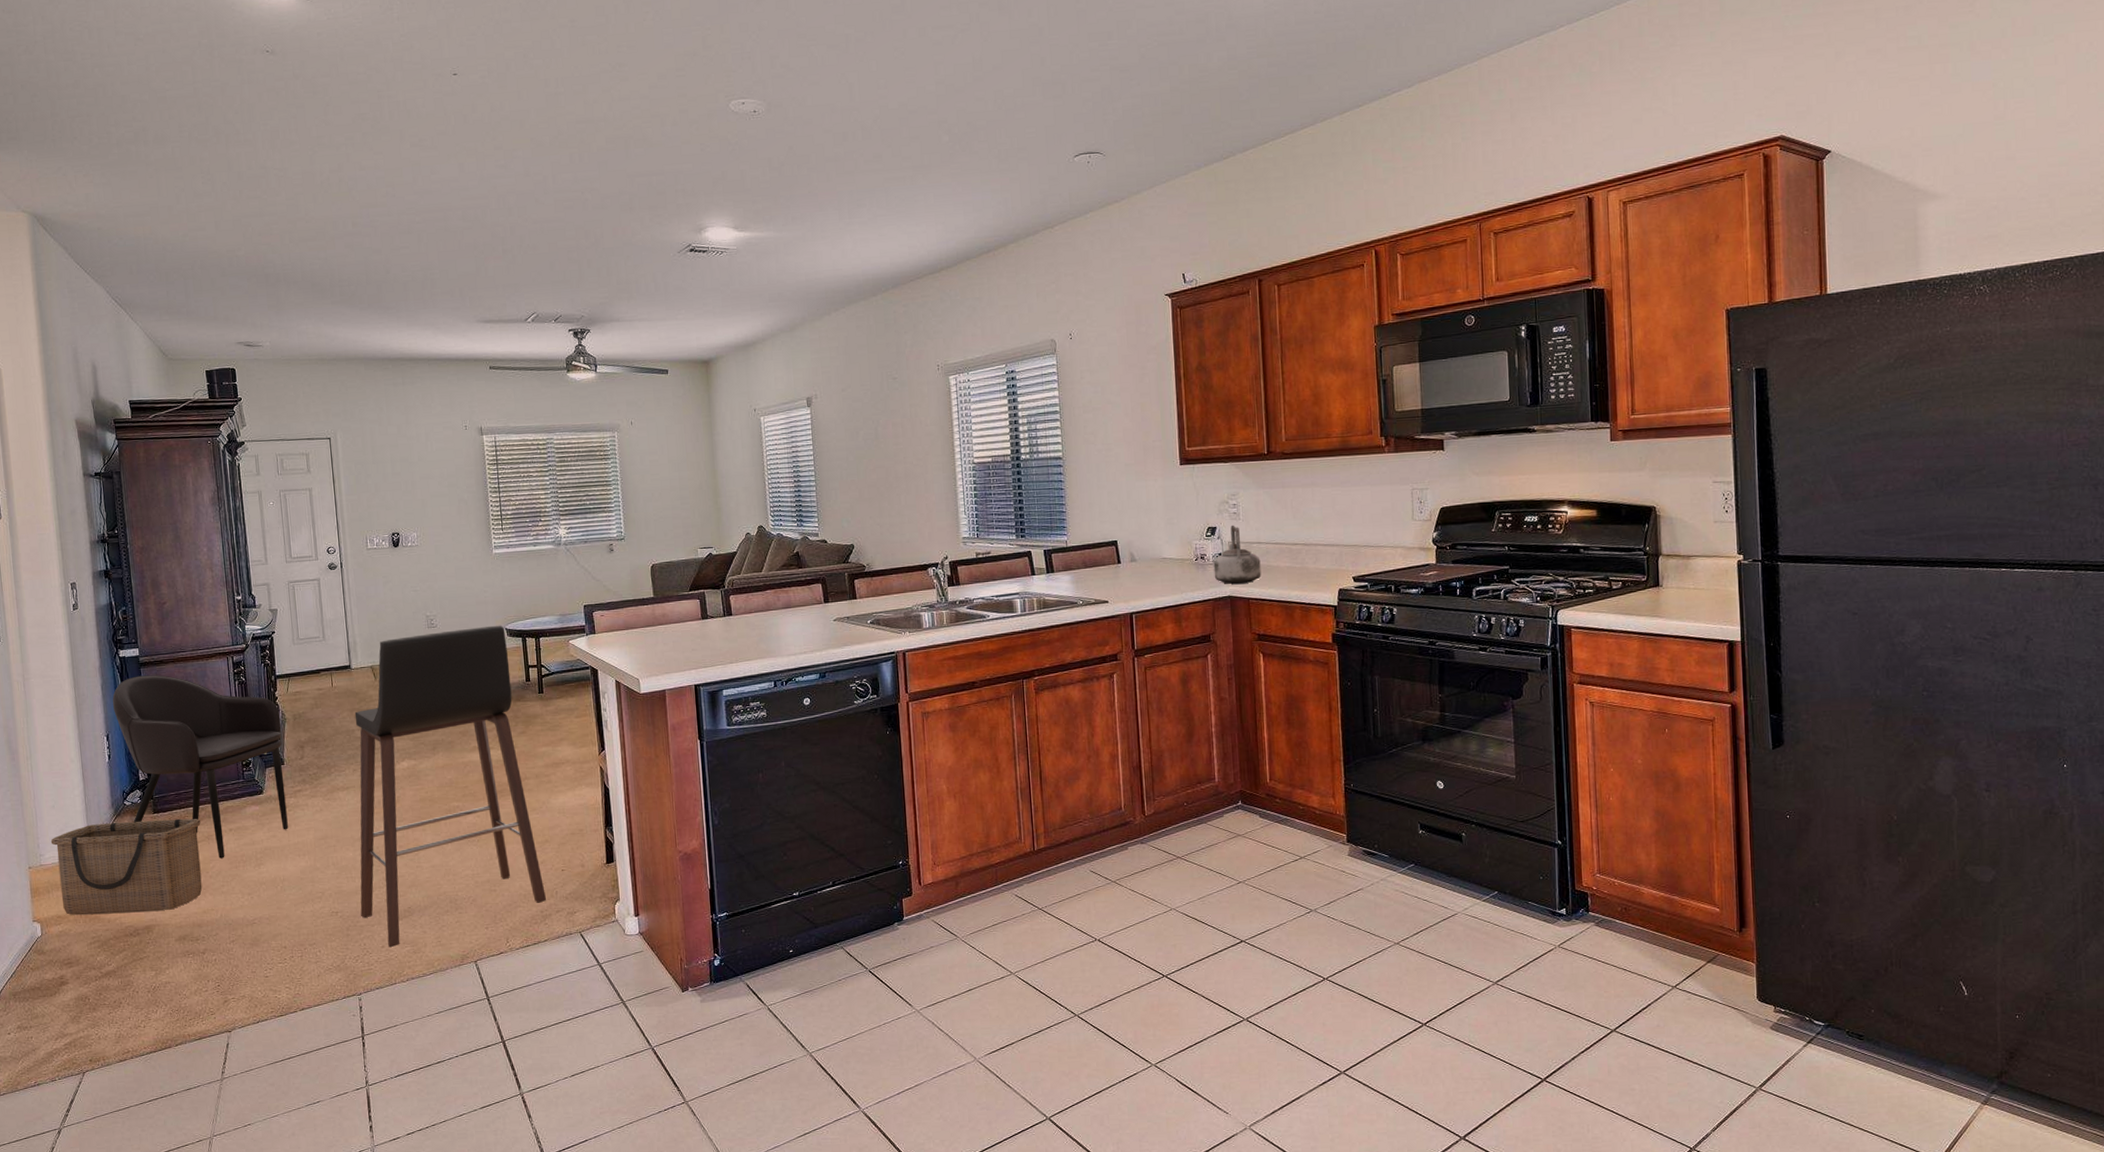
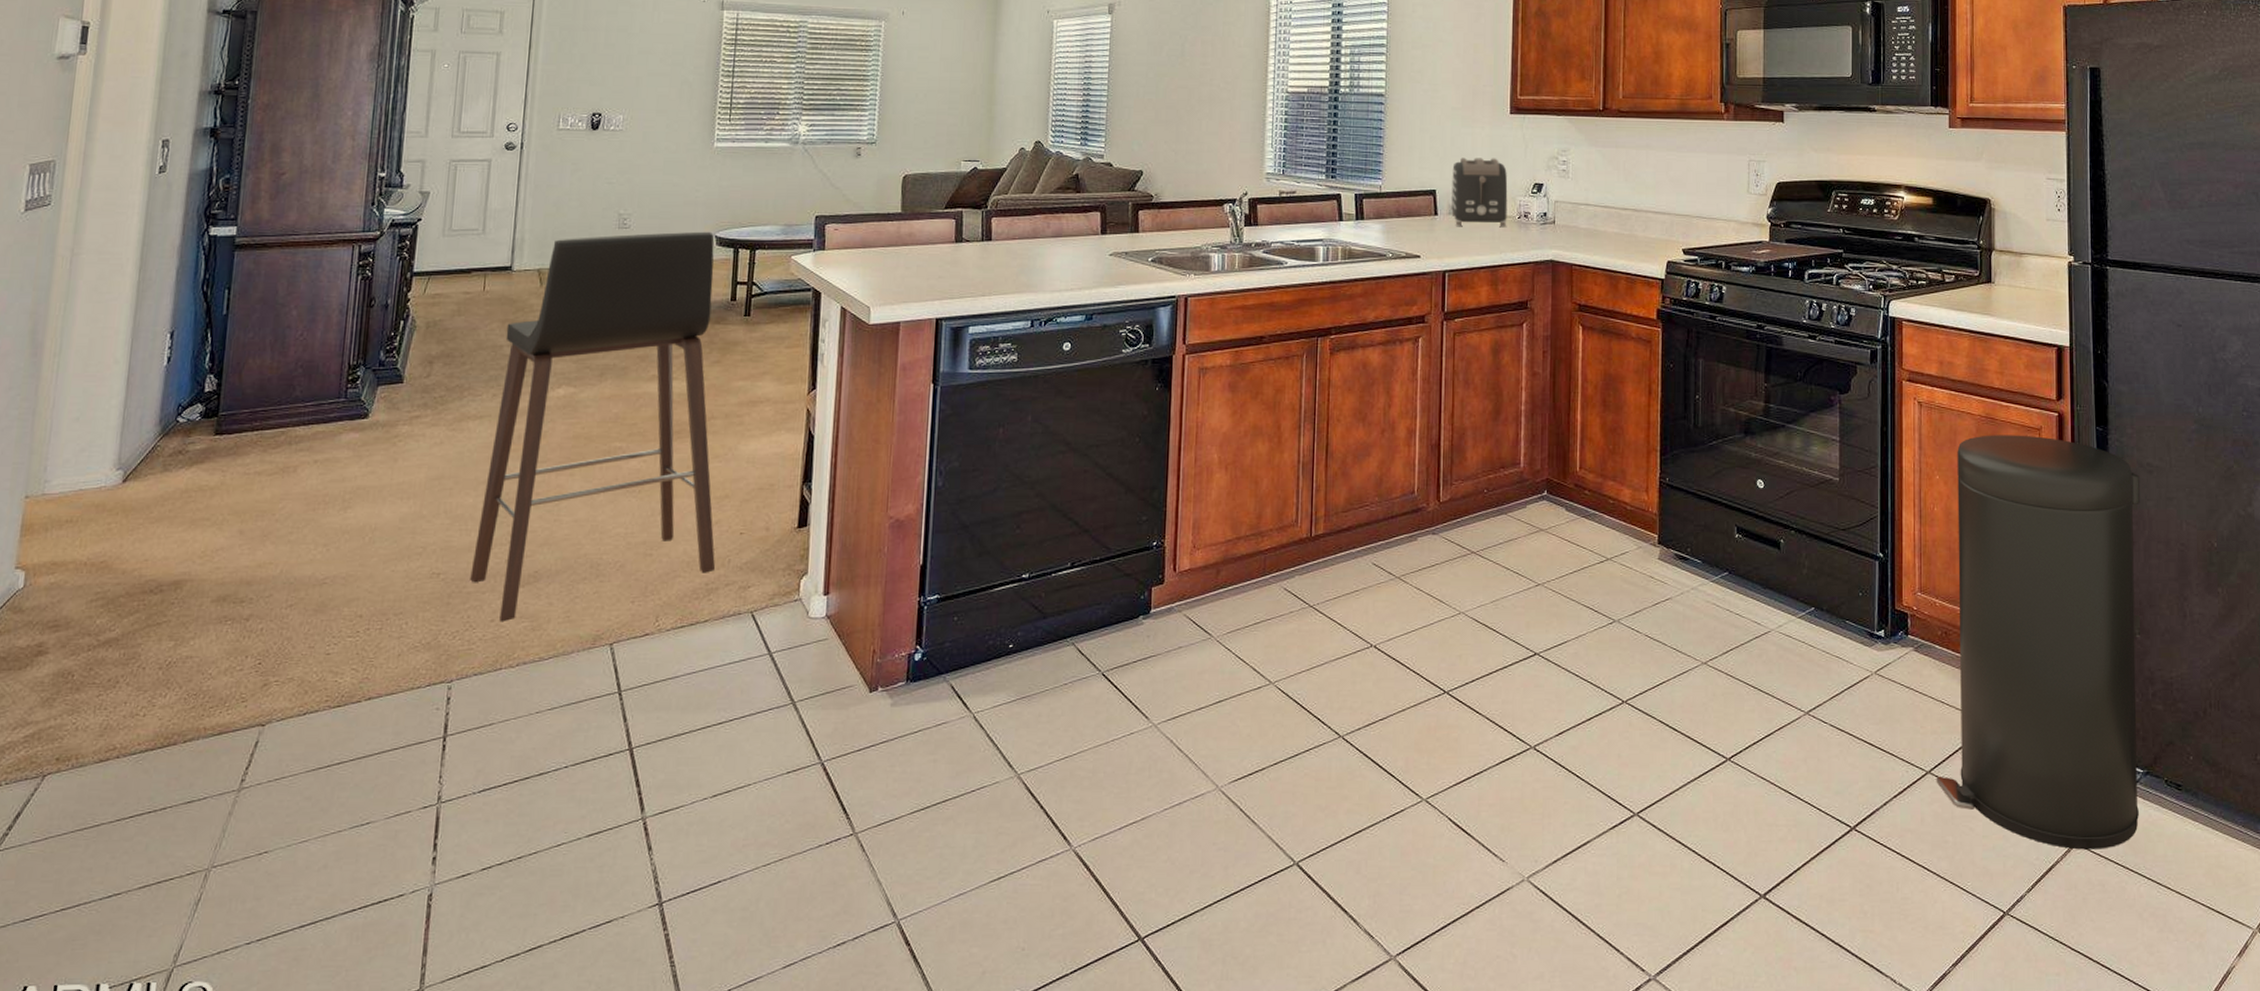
basket: present [50,818,203,915] -> none [63,443,277,563]
armchair: present [112,675,288,859] -> none [185,260,410,498]
toaster: none [1130,507,1185,573] -> present [1451,157,1508,228]
kettle: present [1213,525,1261,584] -> none [1537,183,1587,247]
pedal bin: none [1621,726,1821,1094] -> present [1936,435,2140,850]

